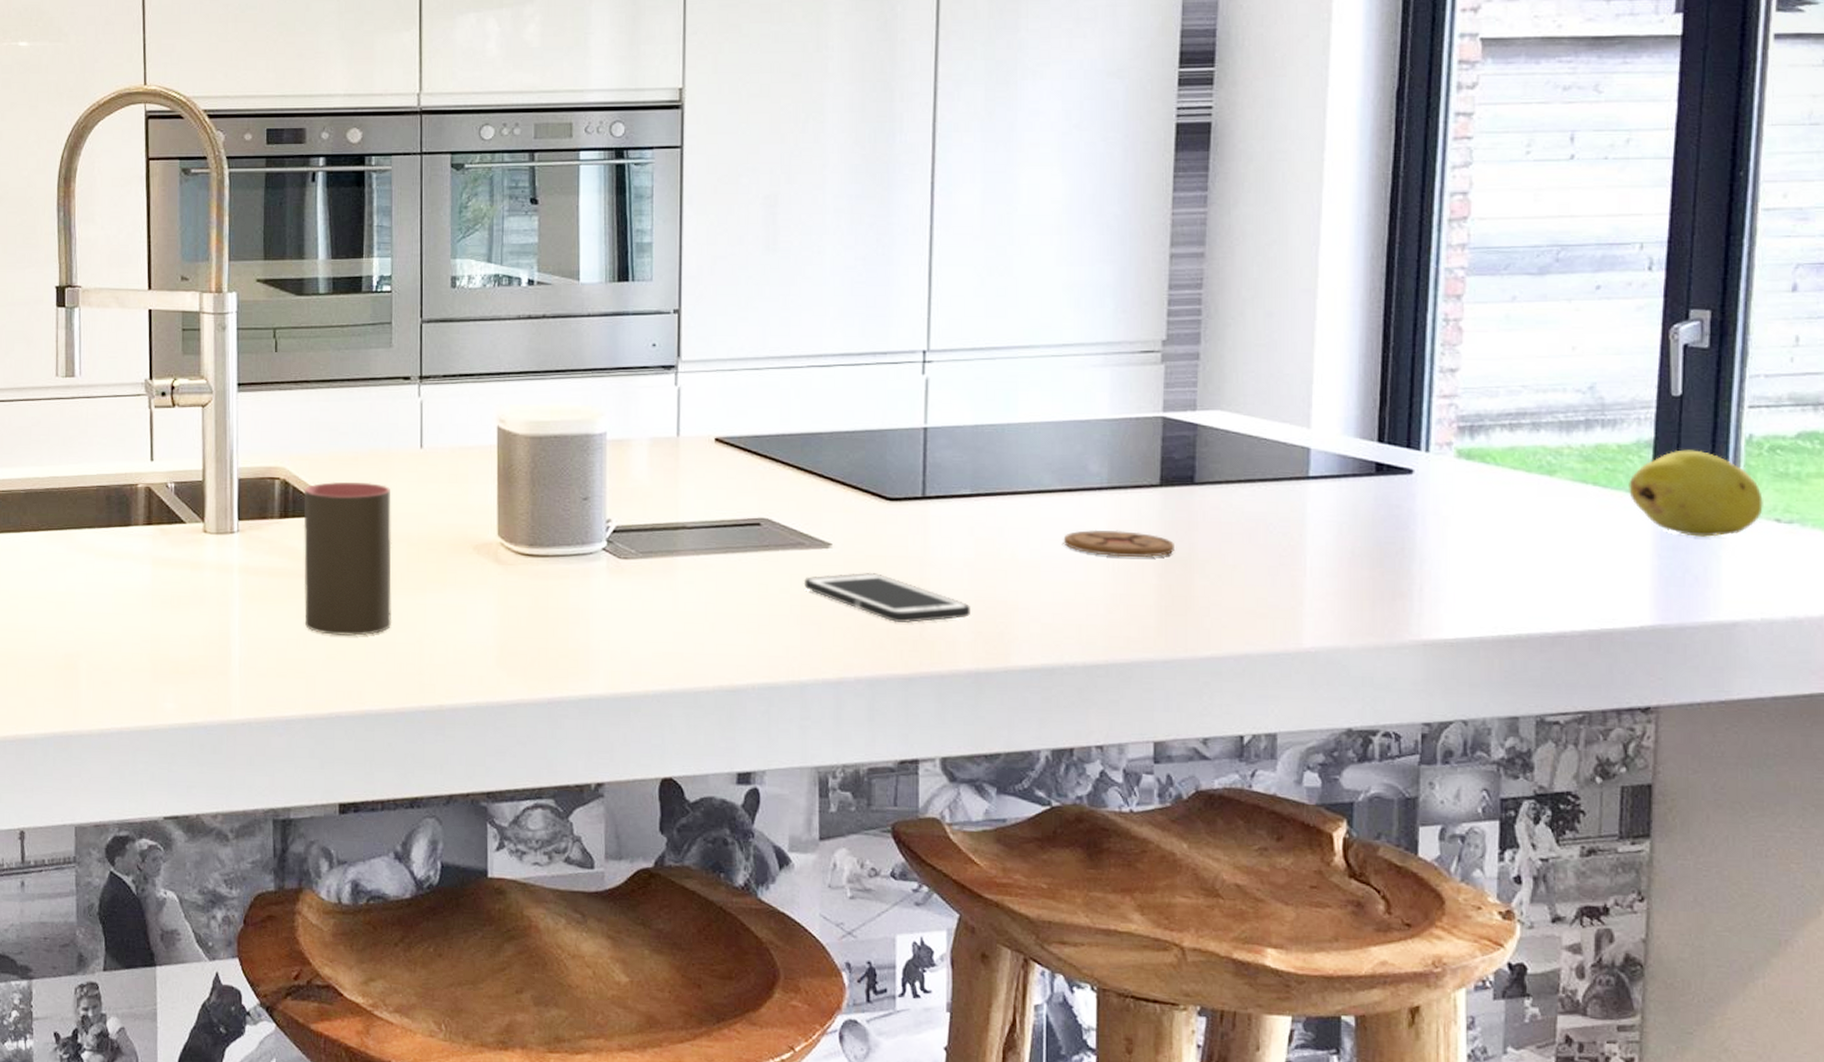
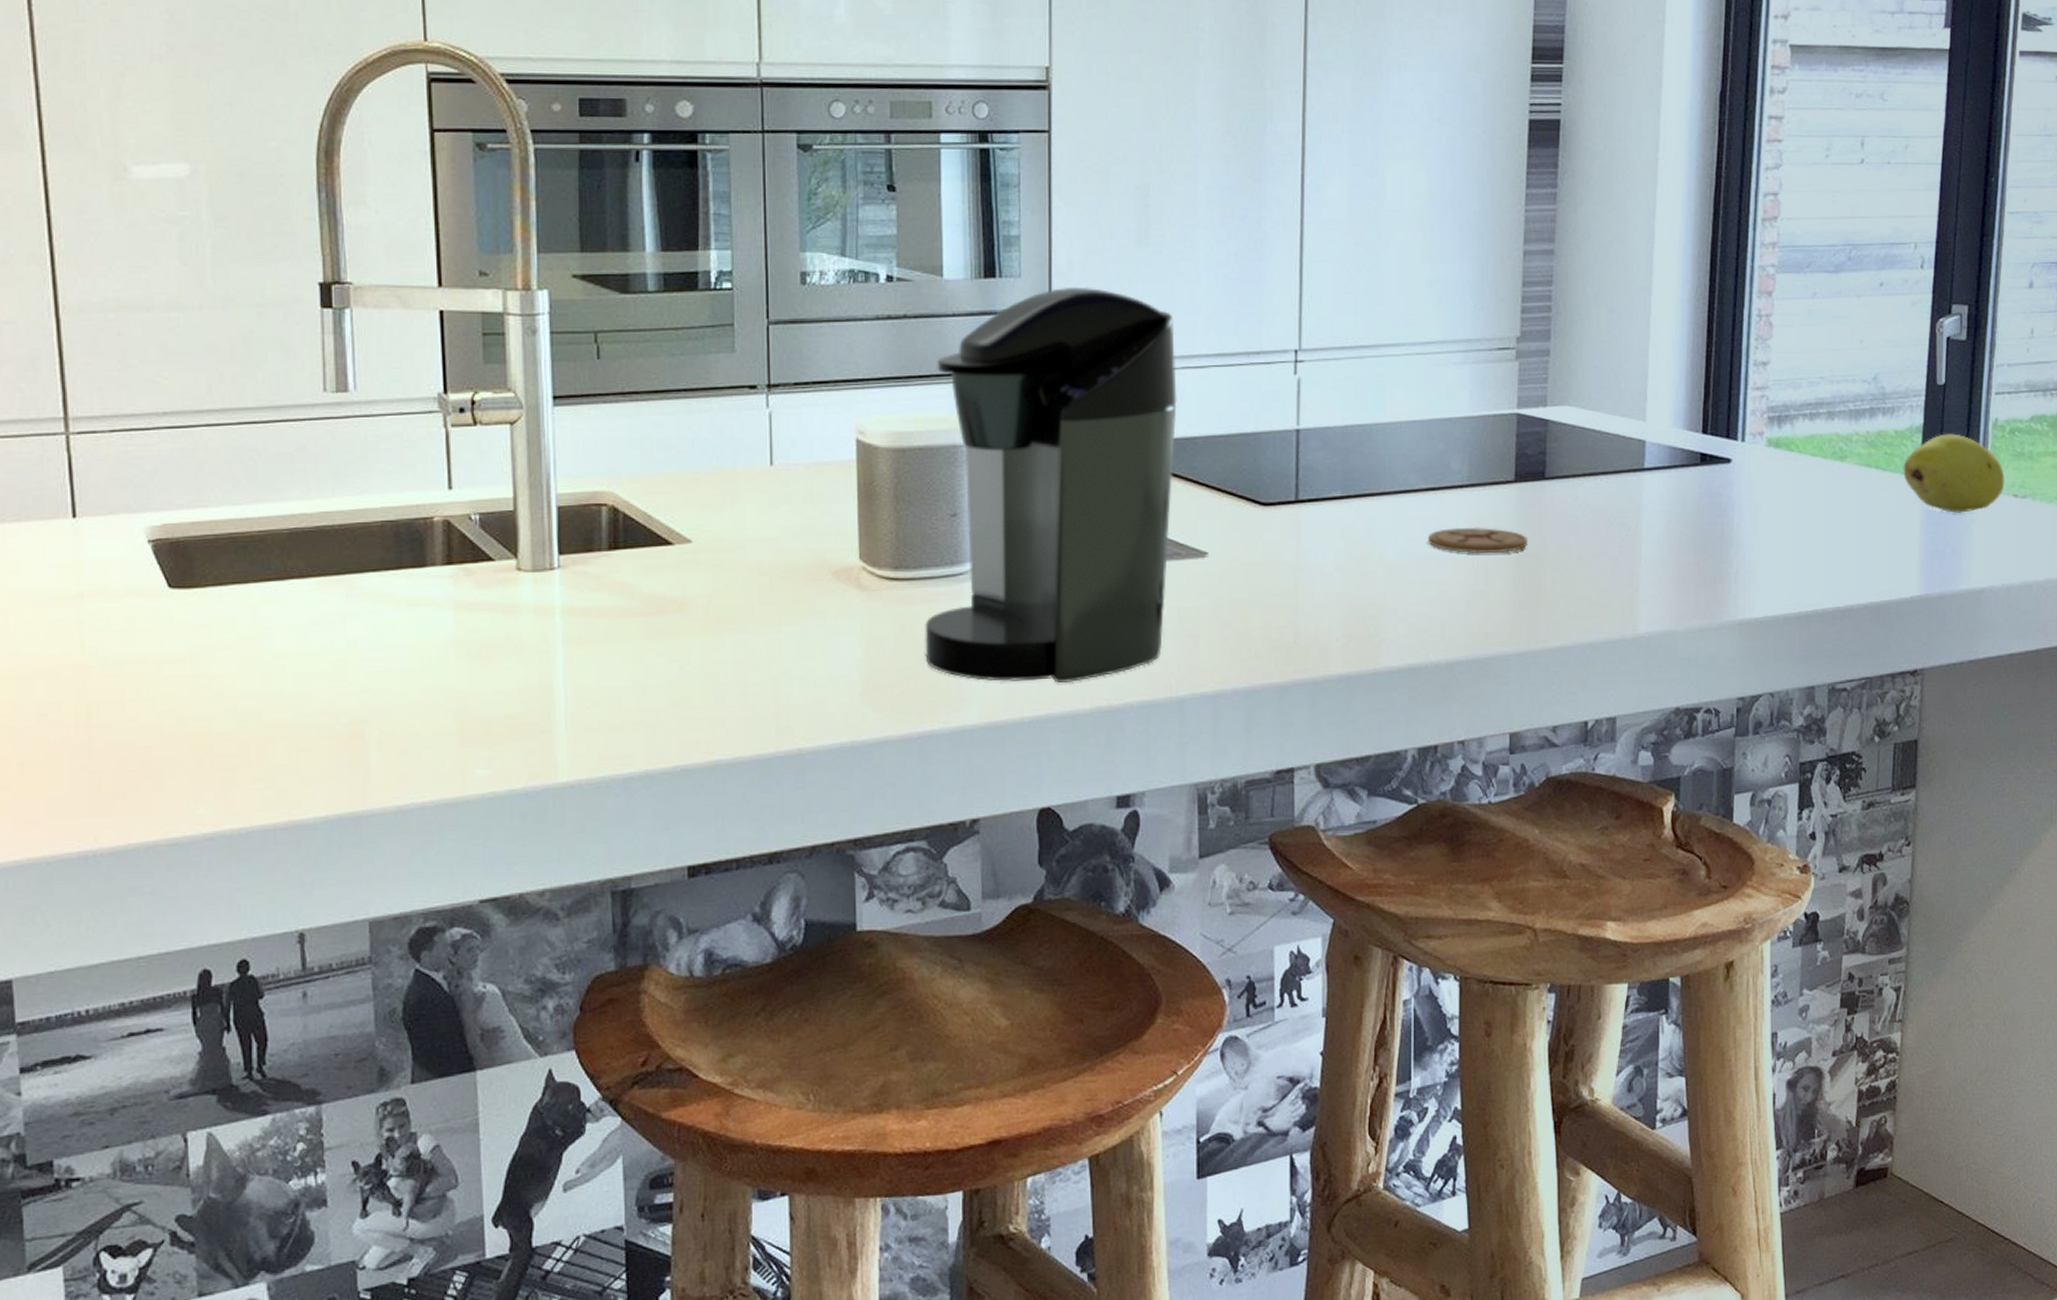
cup: present [303,481,392,636] -> none [636,505,743,679]
coffee maker: none [556,289,802,662] -> present [925,287,1177,684]
cell phone: present [803,572,970,623] -> none [1180,580,1342,630]

